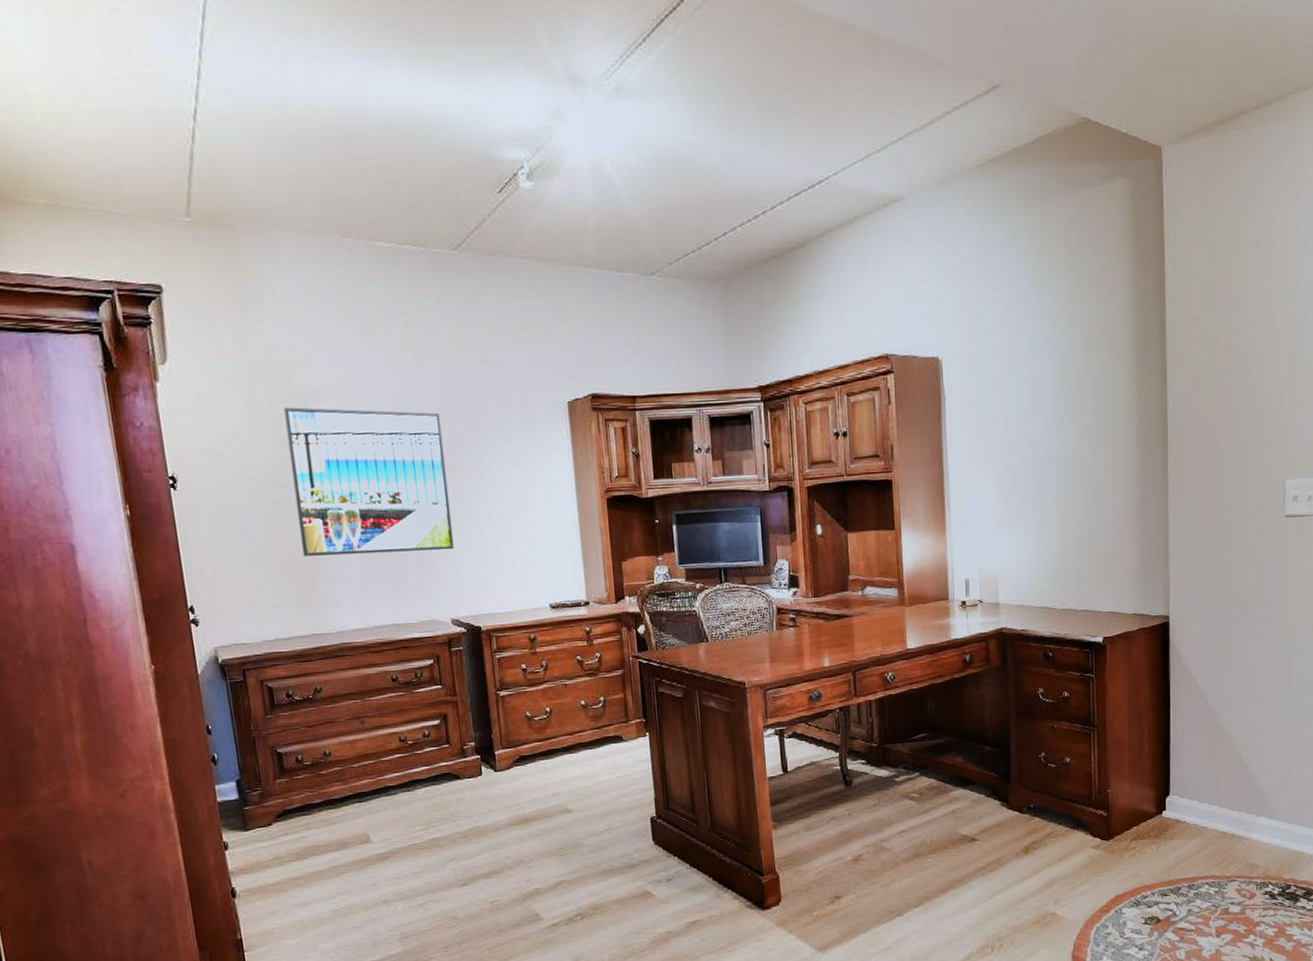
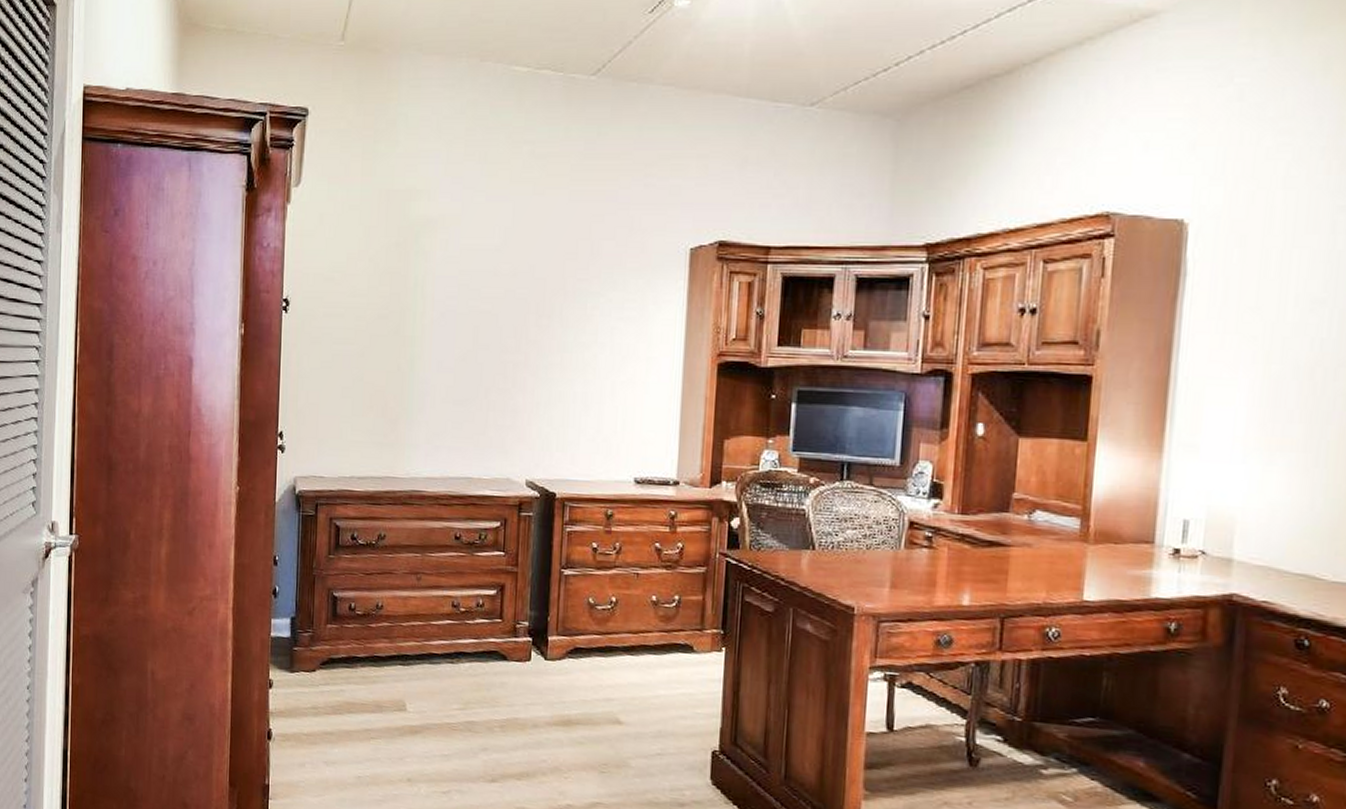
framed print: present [284,407,454,556] -> none [391,237,549,403]

